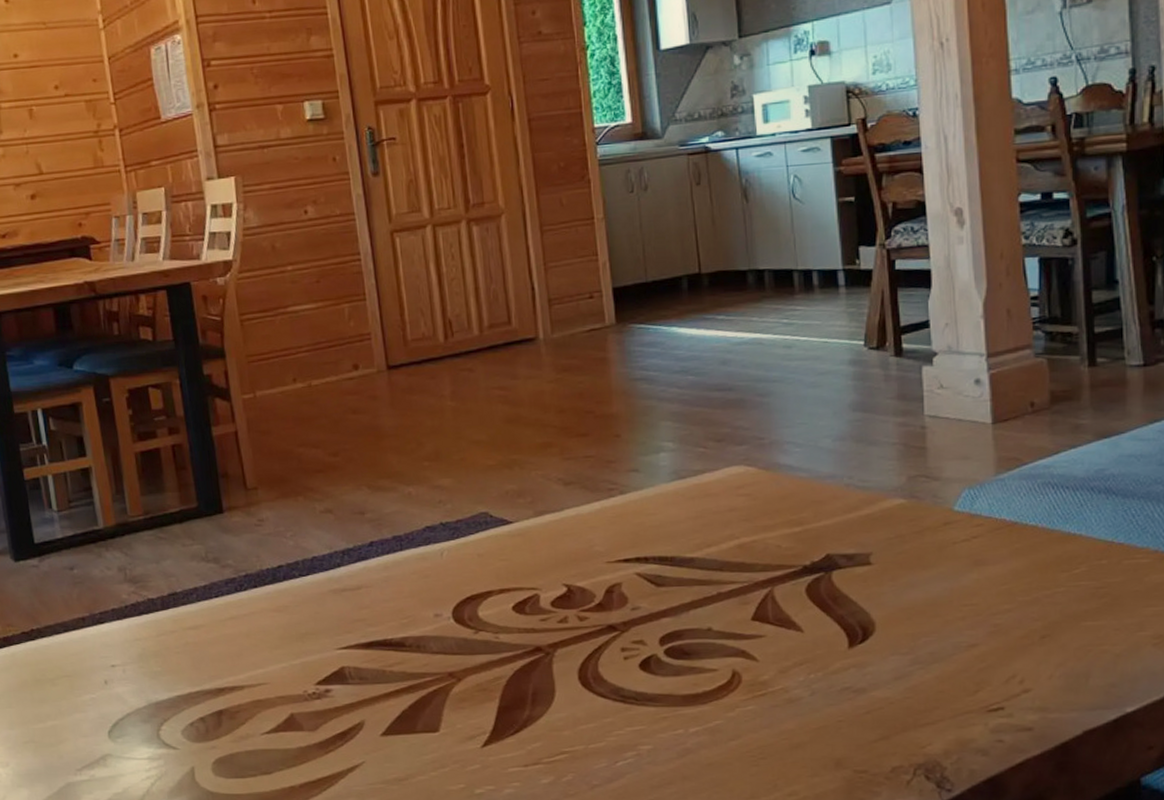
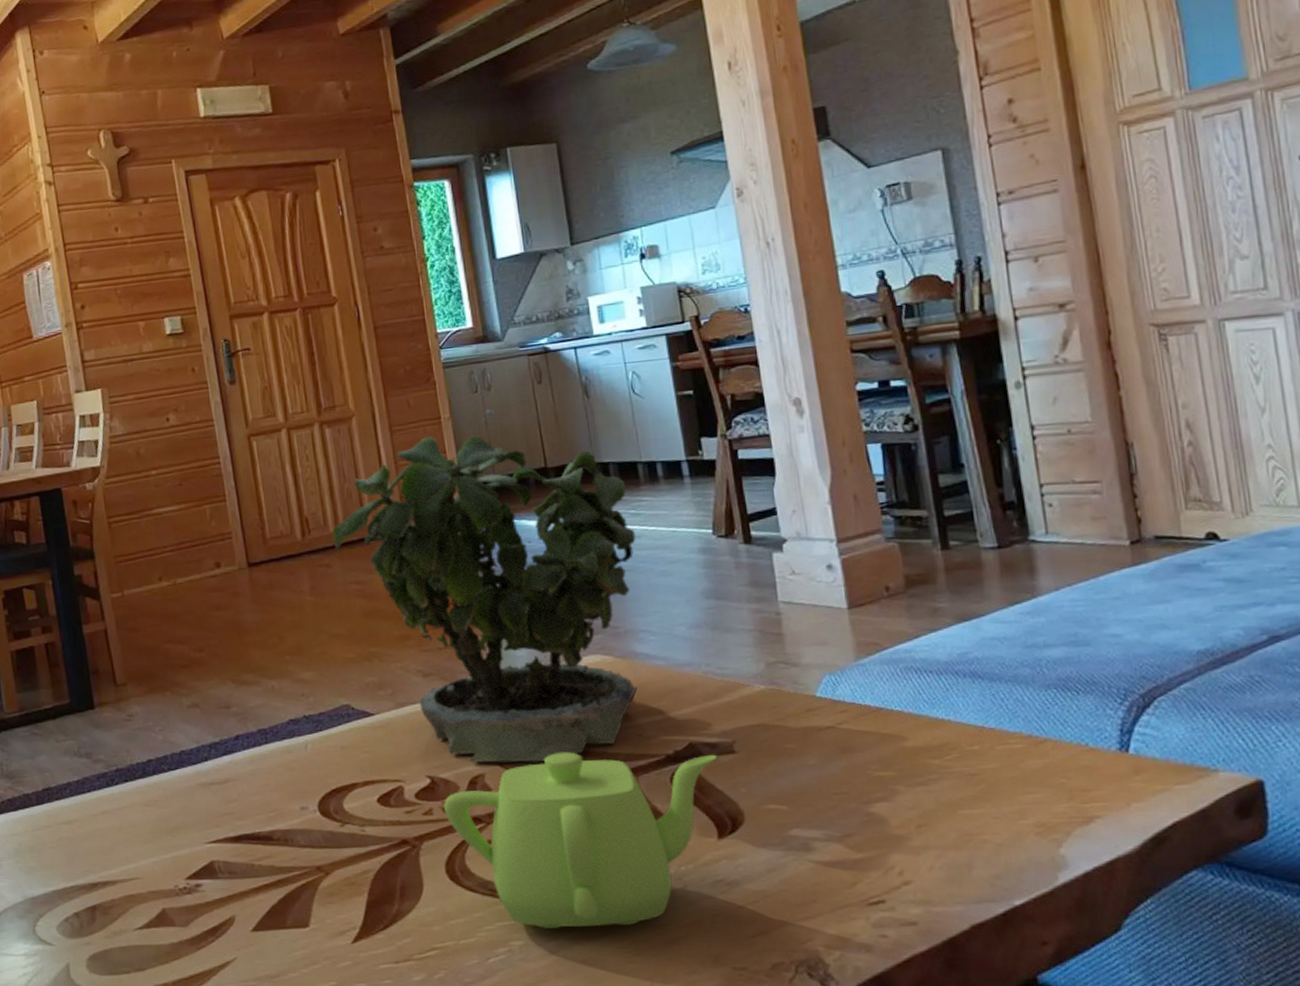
potted plant: none [476,210,787,572] -> present [332,409,638,763]
teapot: none [579,562,854,735] -> present [444,752,718,930]

